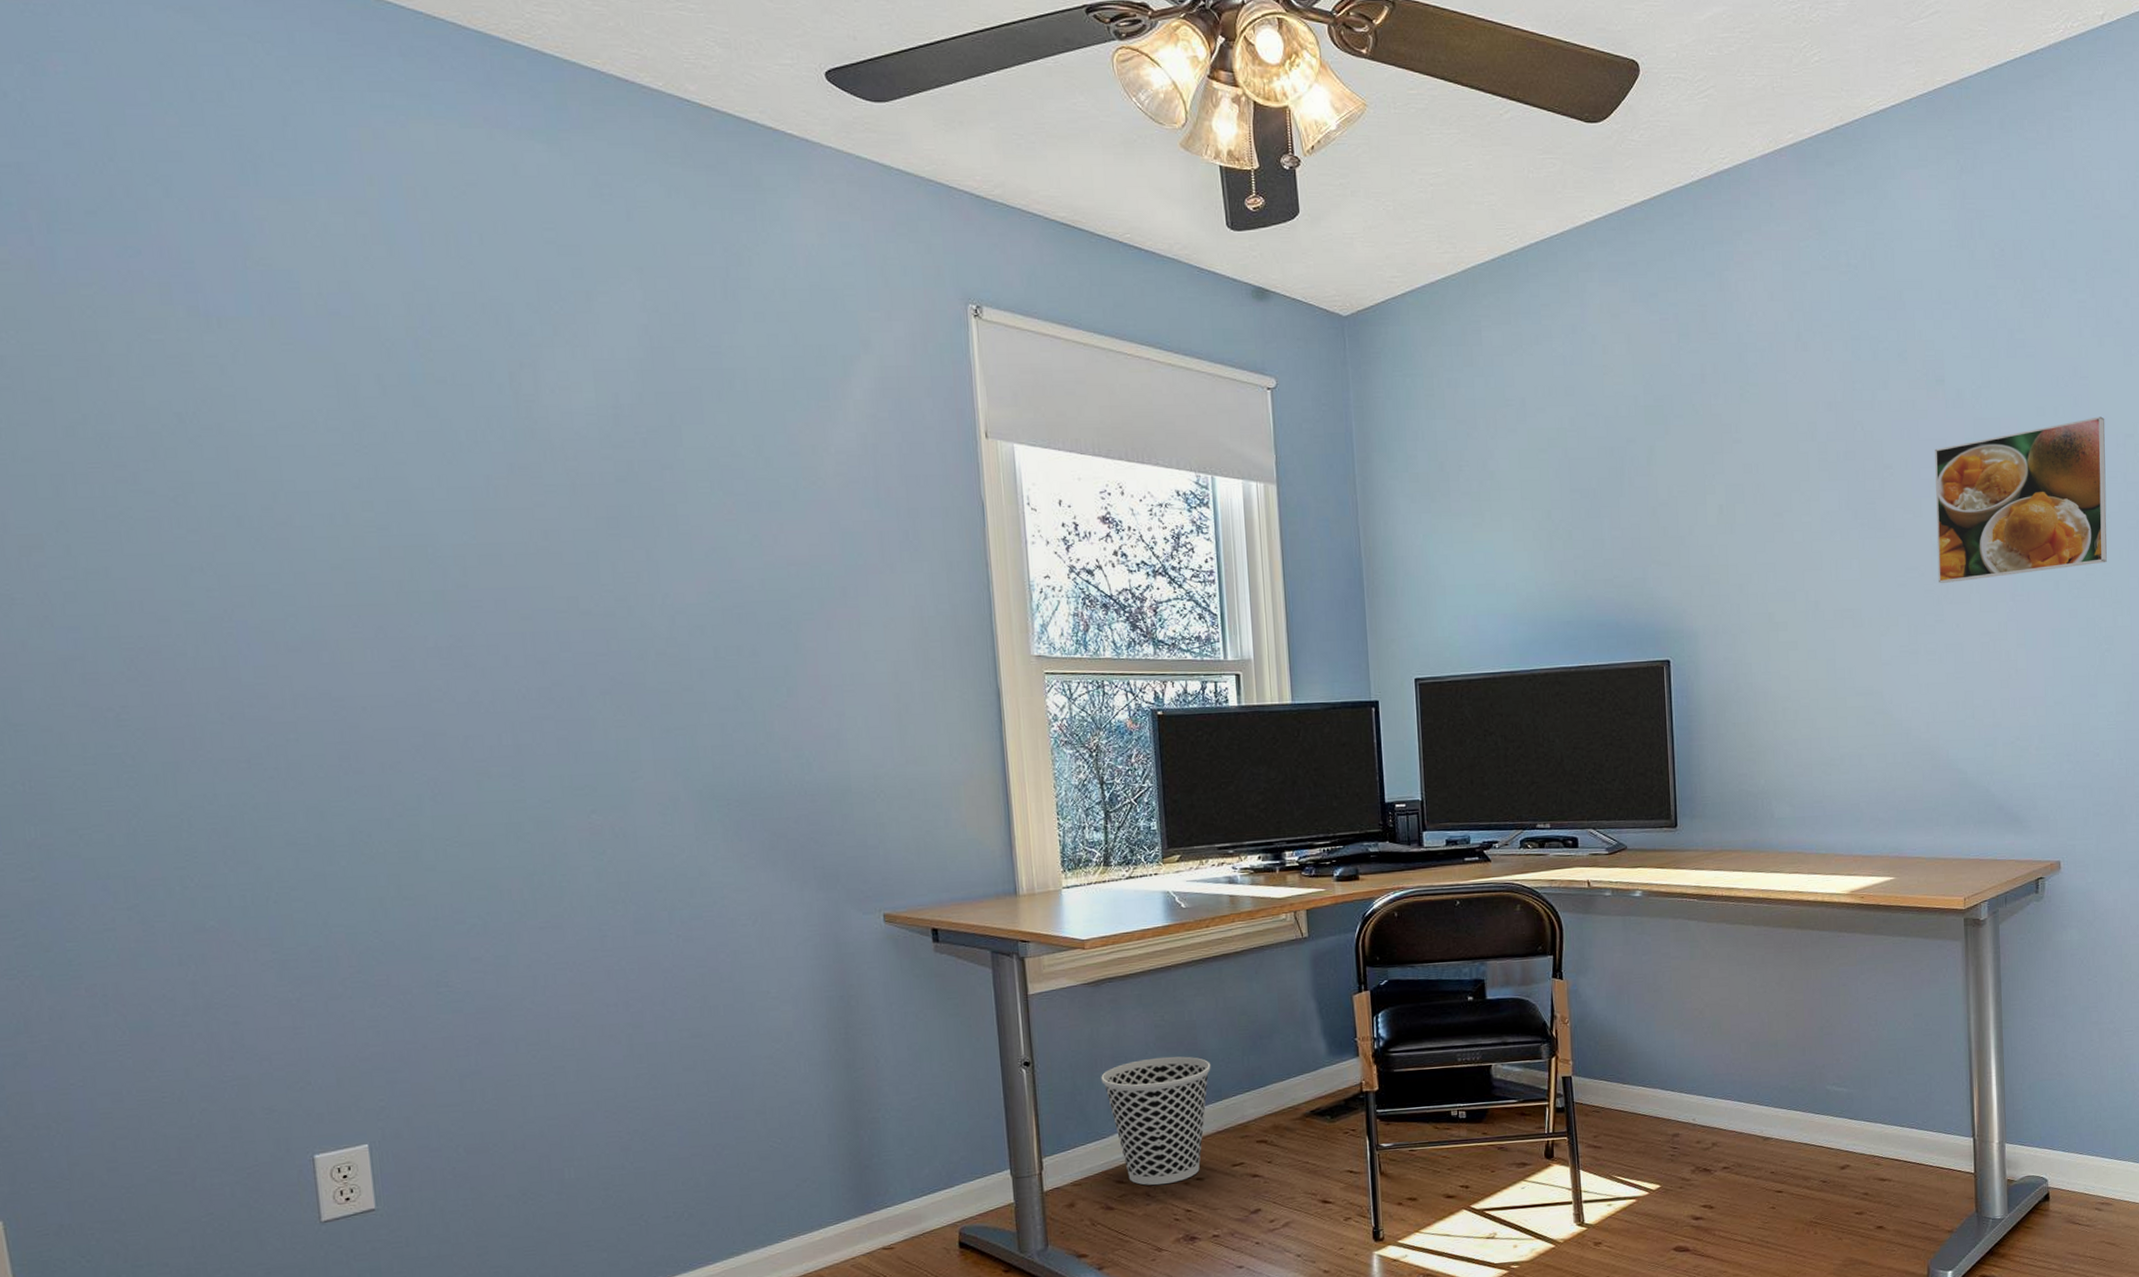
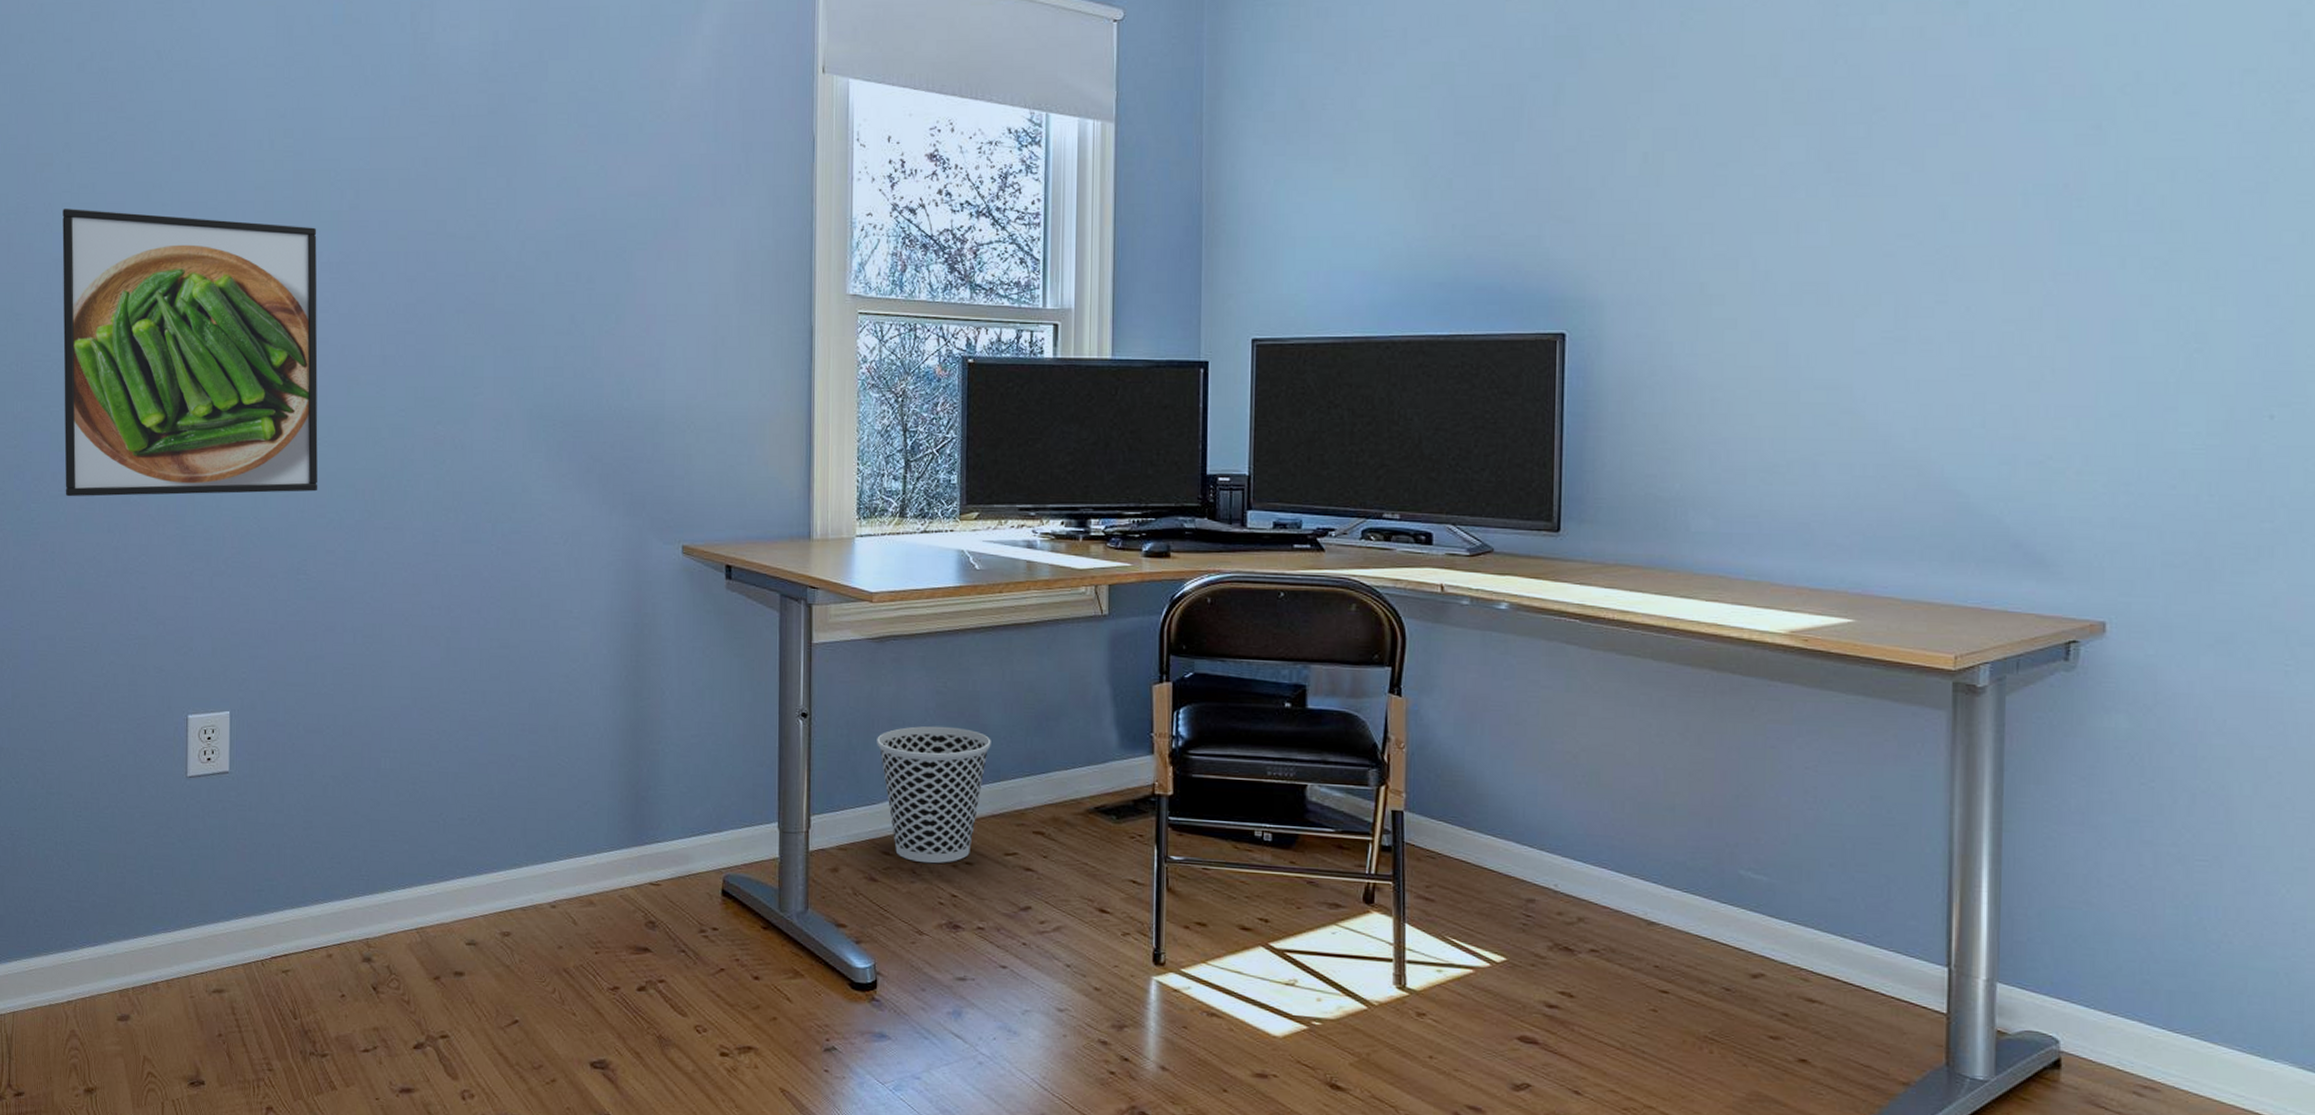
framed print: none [65,598,453,931] -> present [62,209,318,497]
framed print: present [1935,416,2107,584] -> none [1943,46,2212,256]

